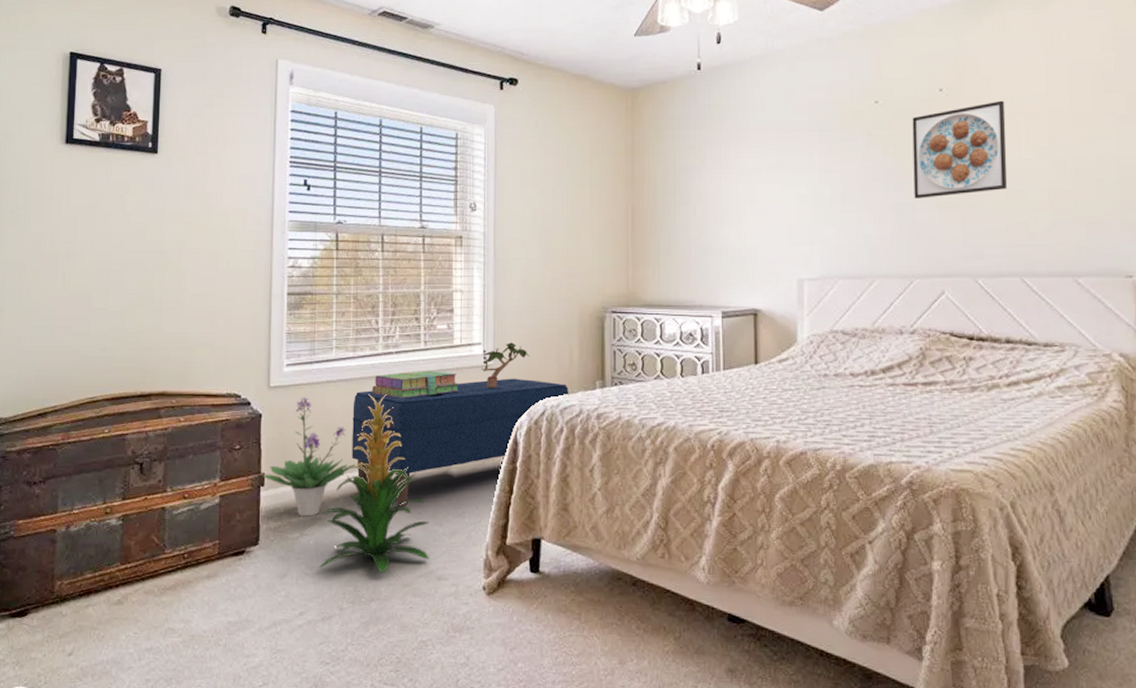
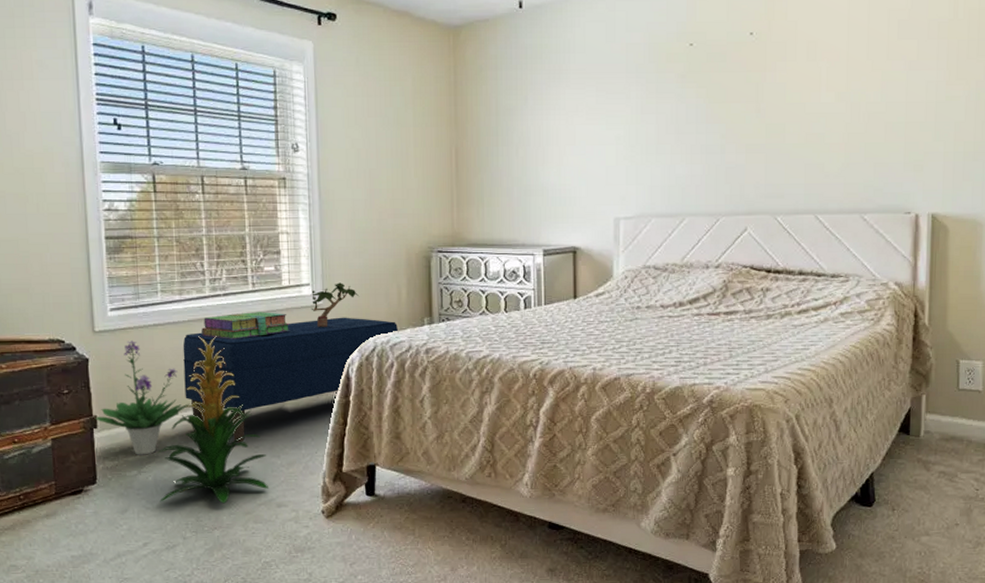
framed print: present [912,100,1008,199] -> none [723,45,809,140]

